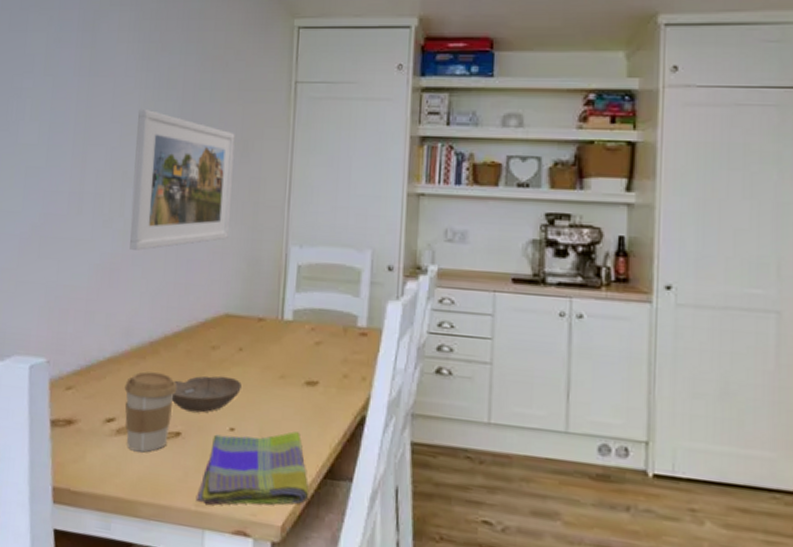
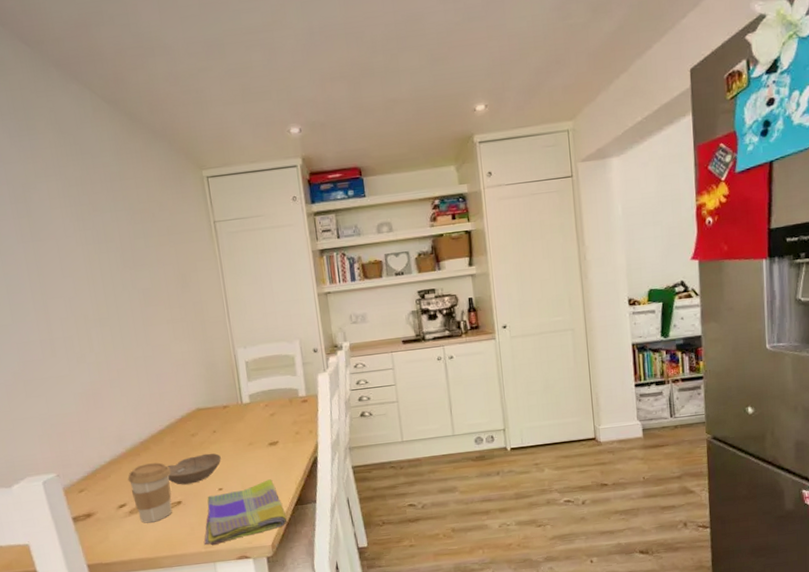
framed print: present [130,108,235,250] -> none [85,261,186,376]

